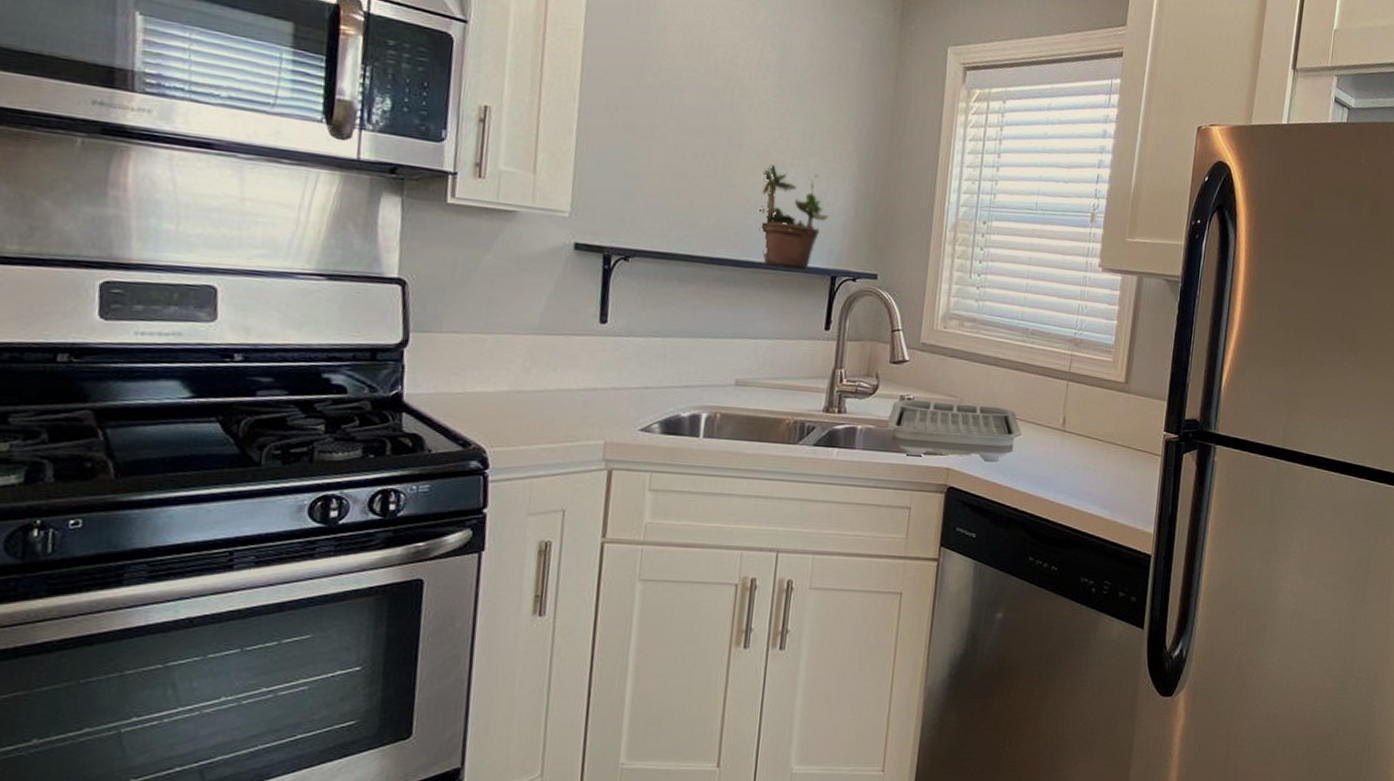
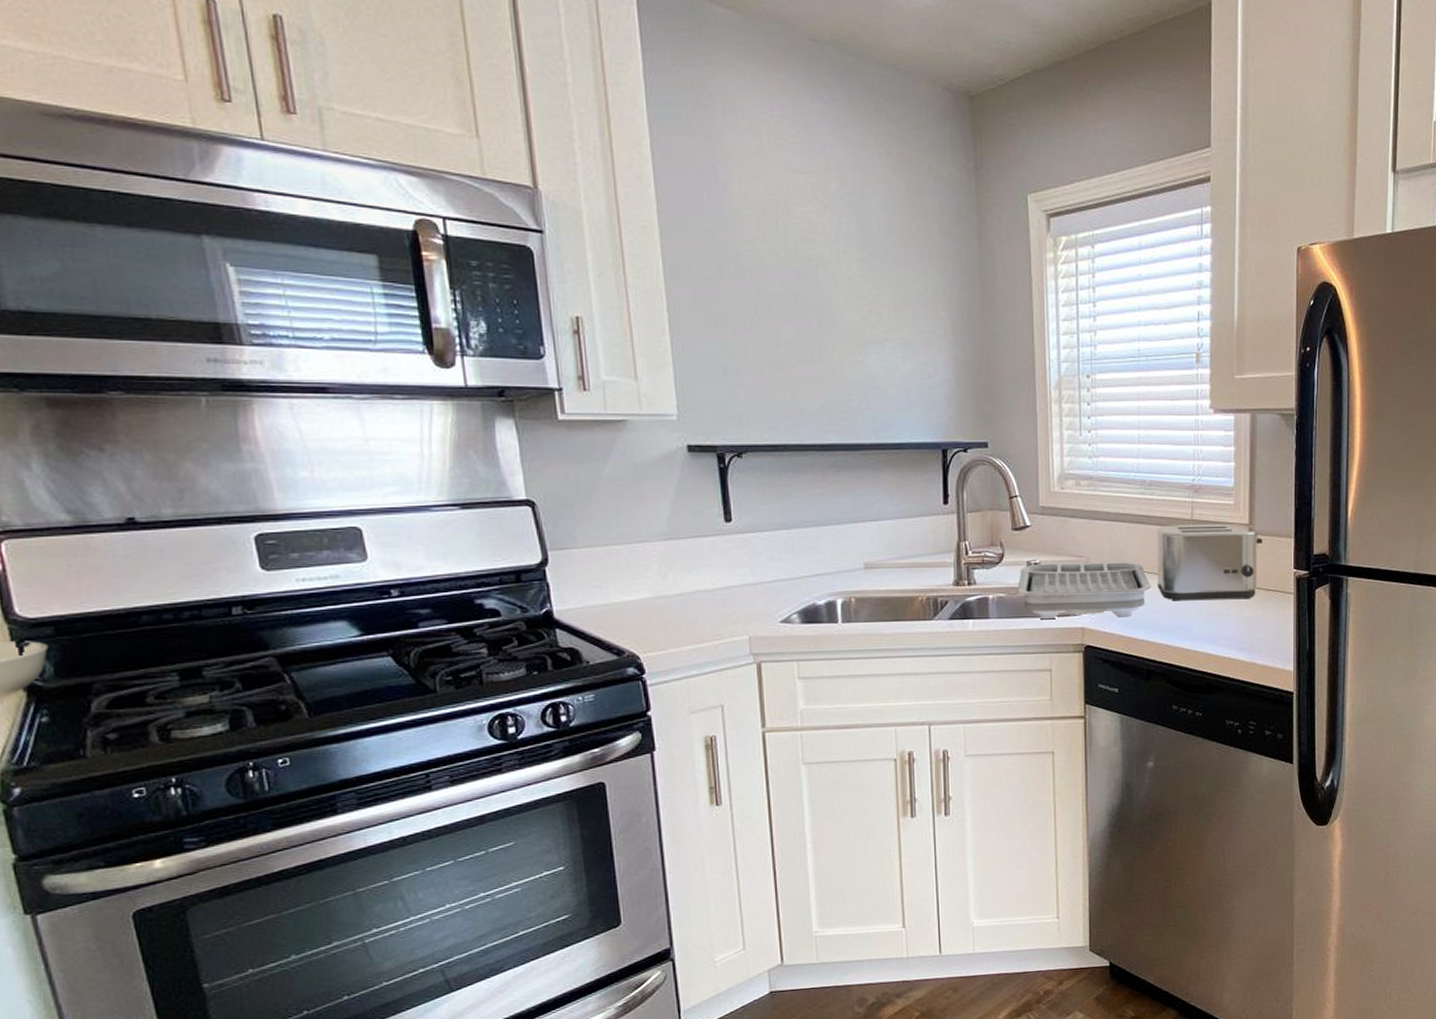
potted plant: present [759,164,828,271] -> none [858,342,931,447]
toaster: none [1028,374,1136,457] -> present [1157,524,1263,601]

